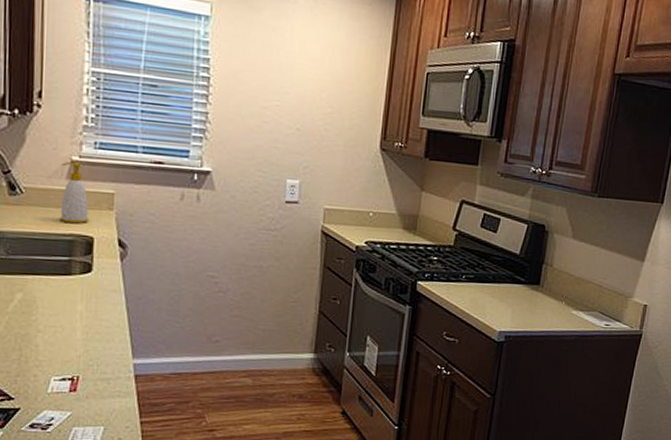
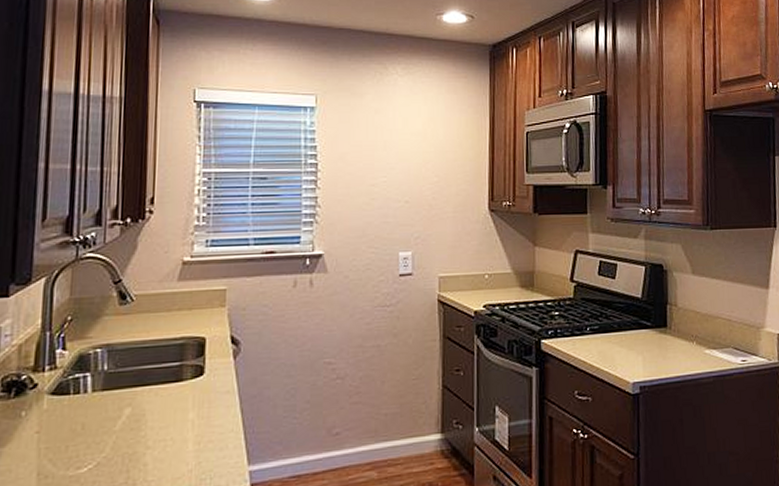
soap bottle: present [60,162,89,224] -> none [171,263,201,327]

